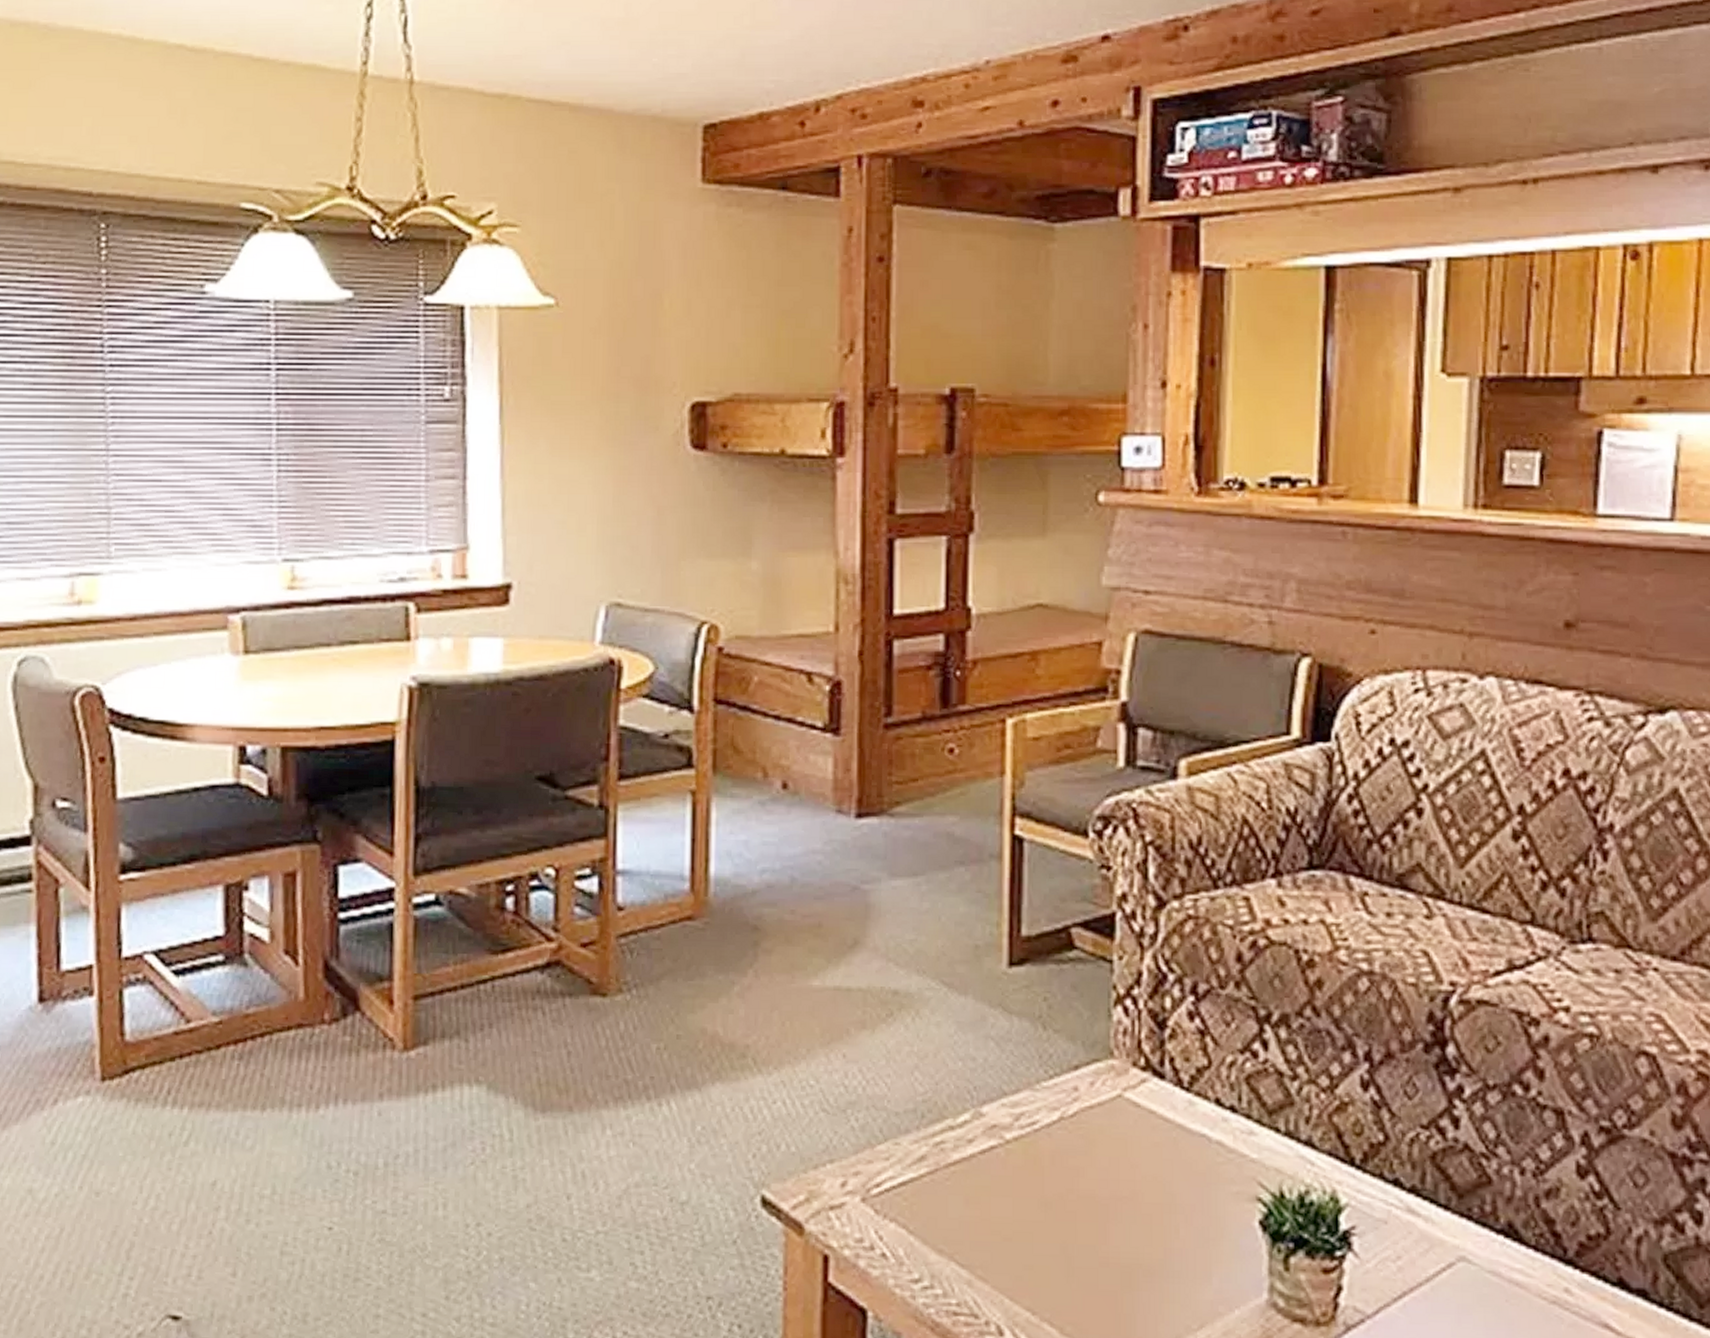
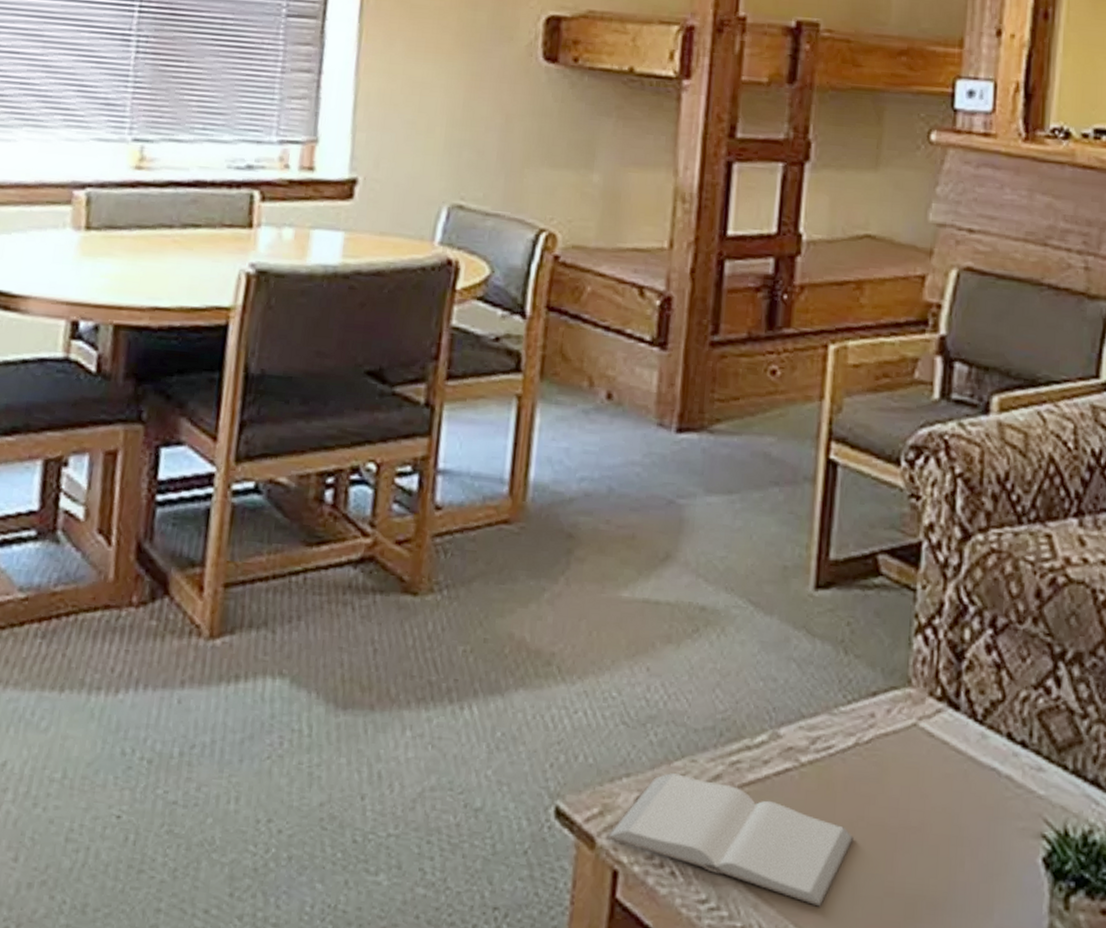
book: none [815,1157,1065,1280] -> present [607,773,854,907]

